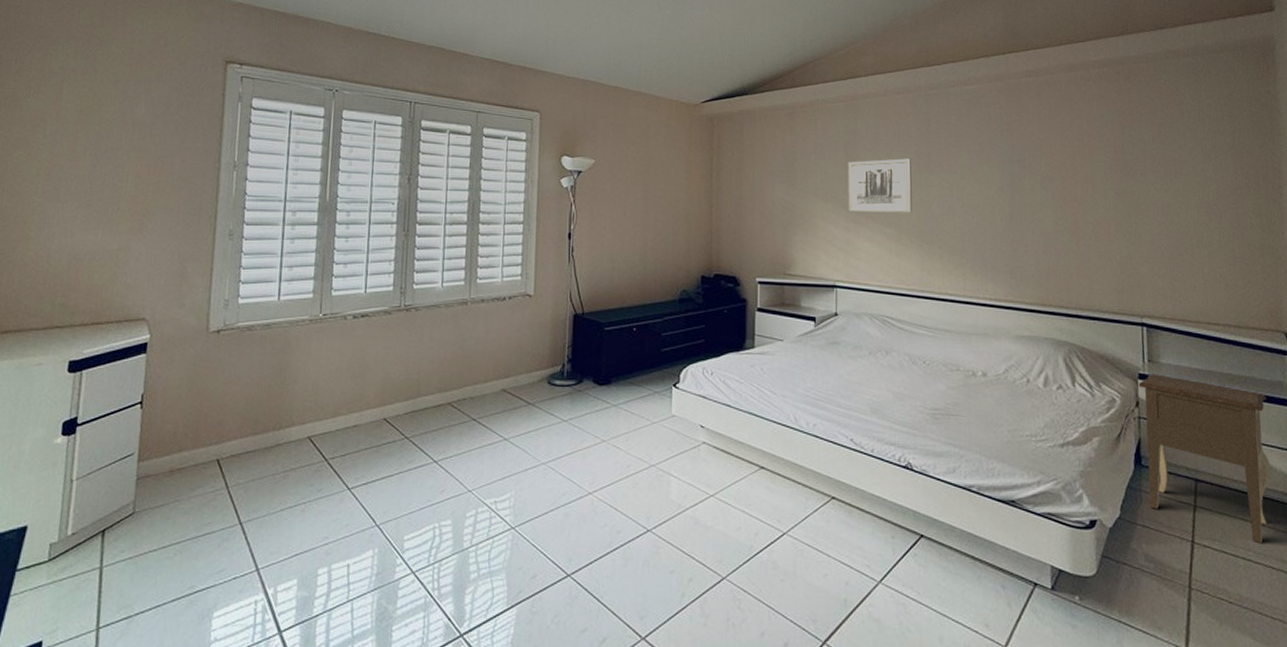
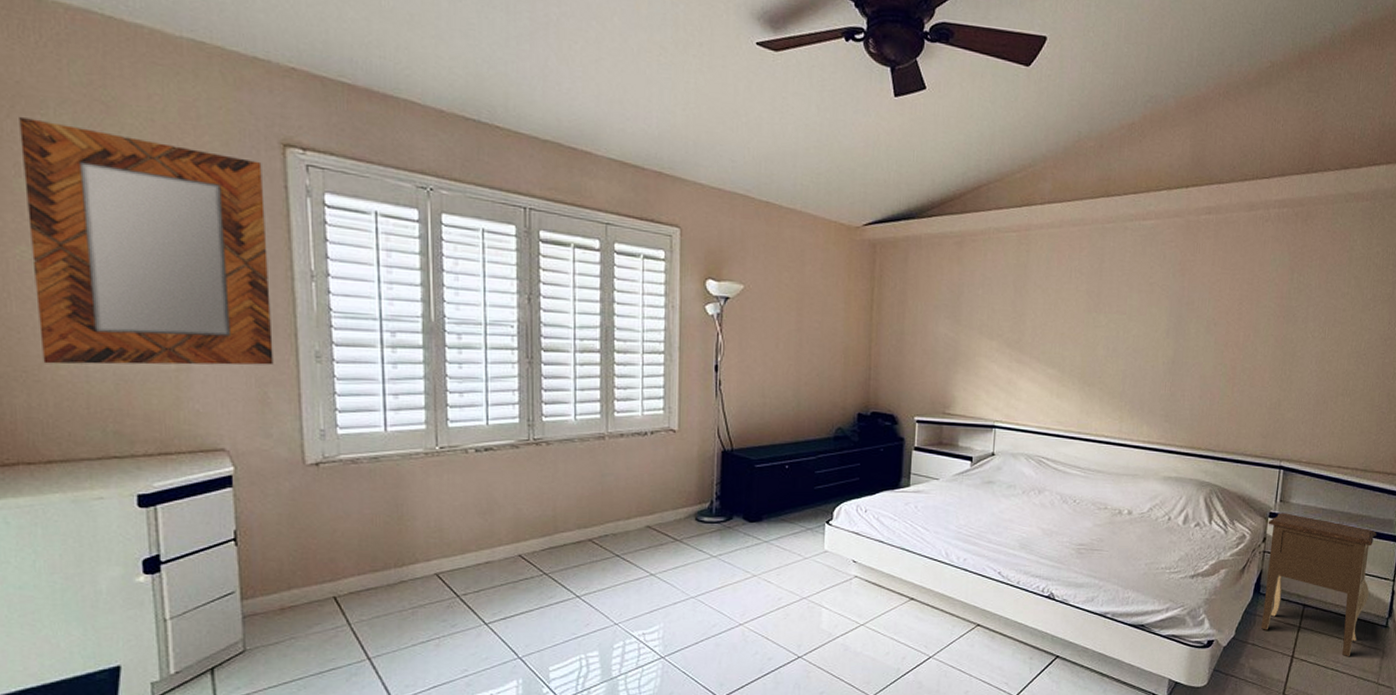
home mirror: none [17,53,208,247] -> present [19,117,273,365]
wall art: present [848,158,912,214] -> none [1012,296,1081,354]

